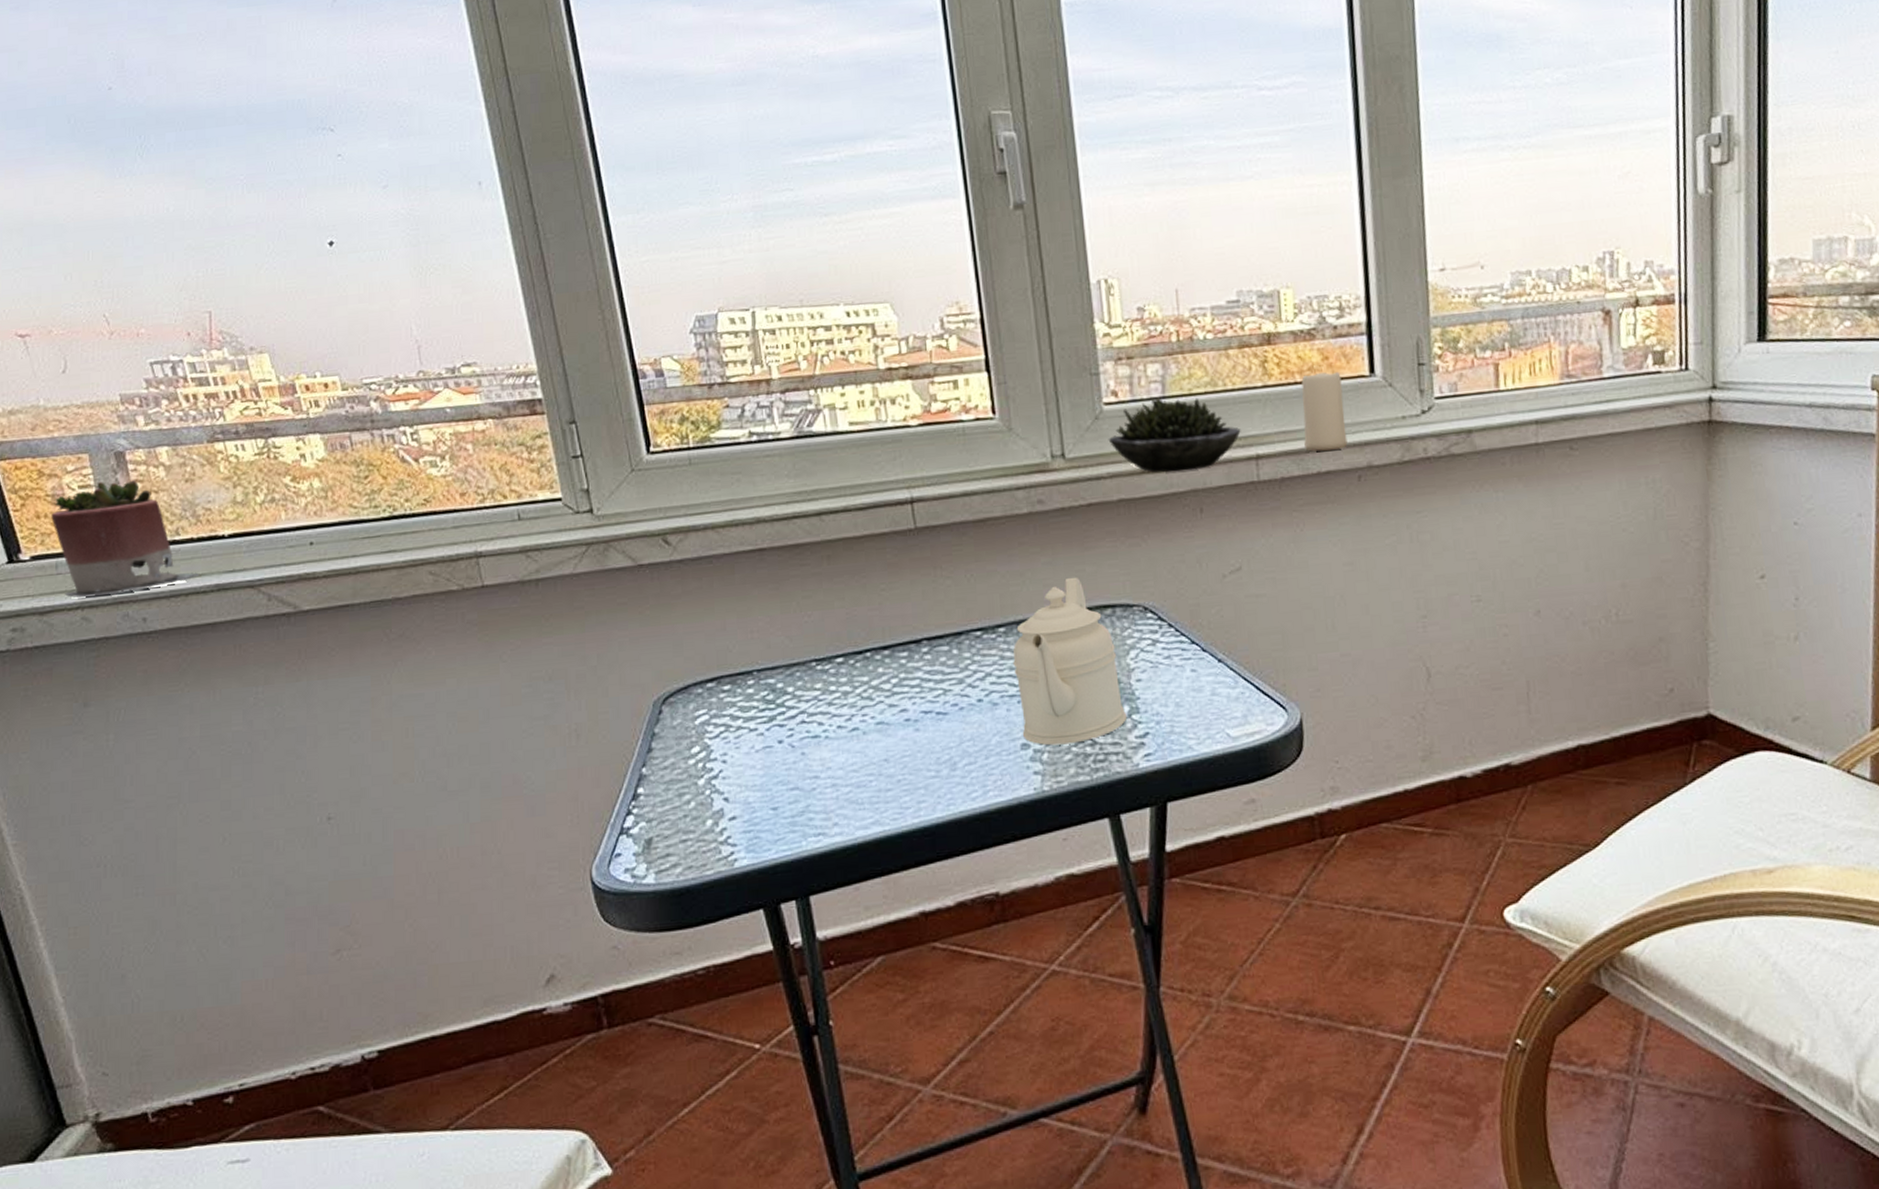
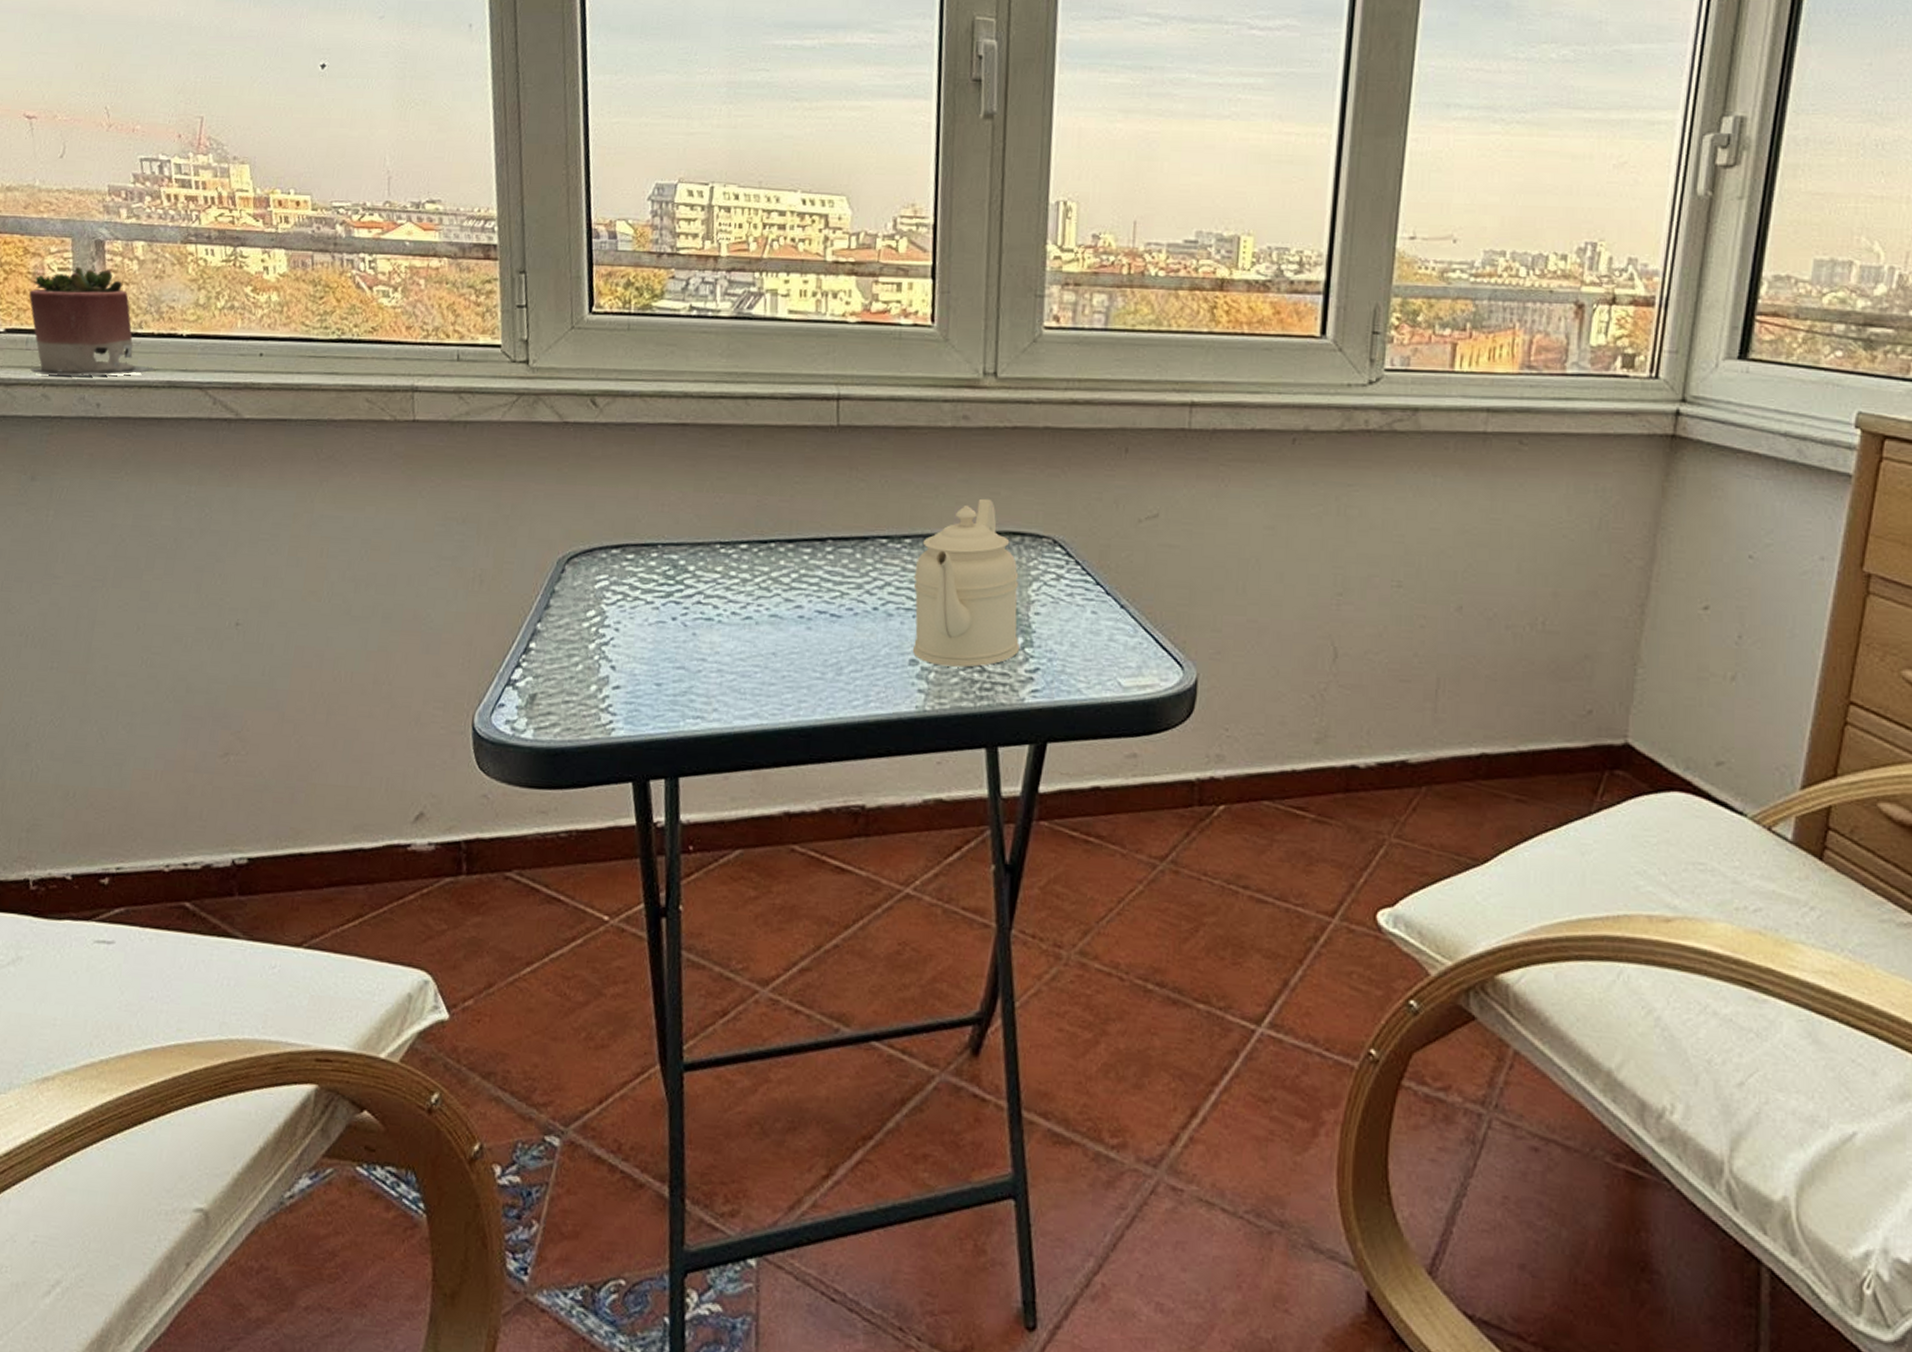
succulent plant: present [1108,397,1241,472] -> none [1043,329,1179,408]
candle: present [1301,371,1348,452] -> none [1242,327,1290,409]

